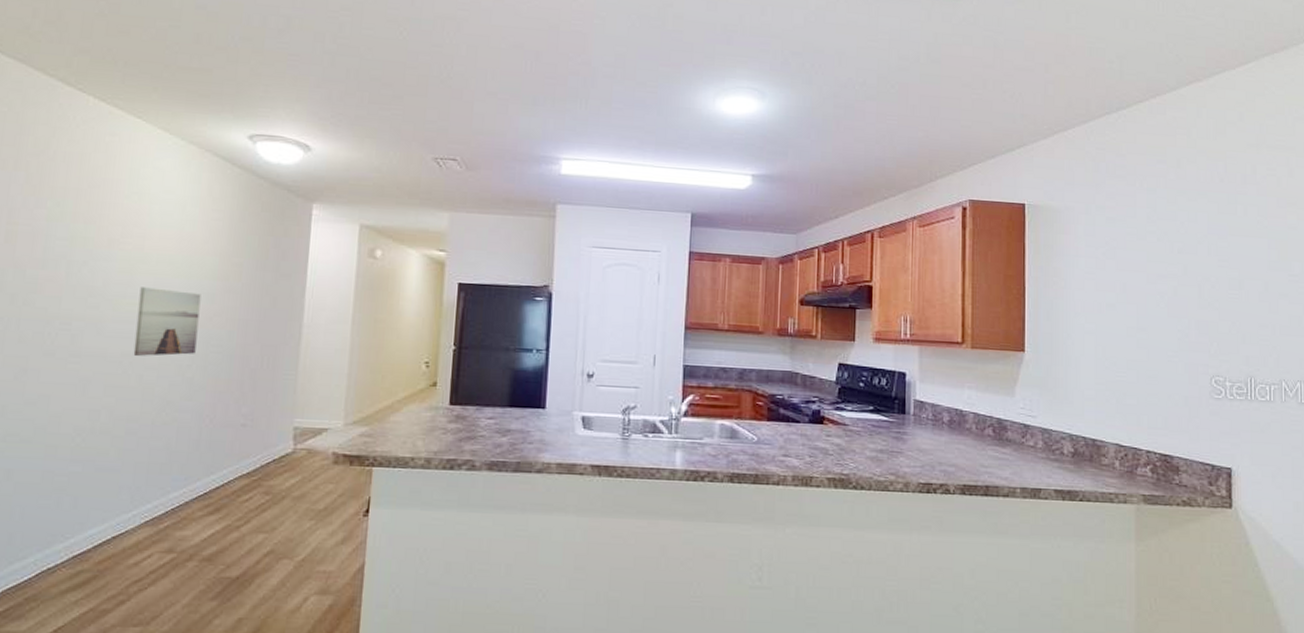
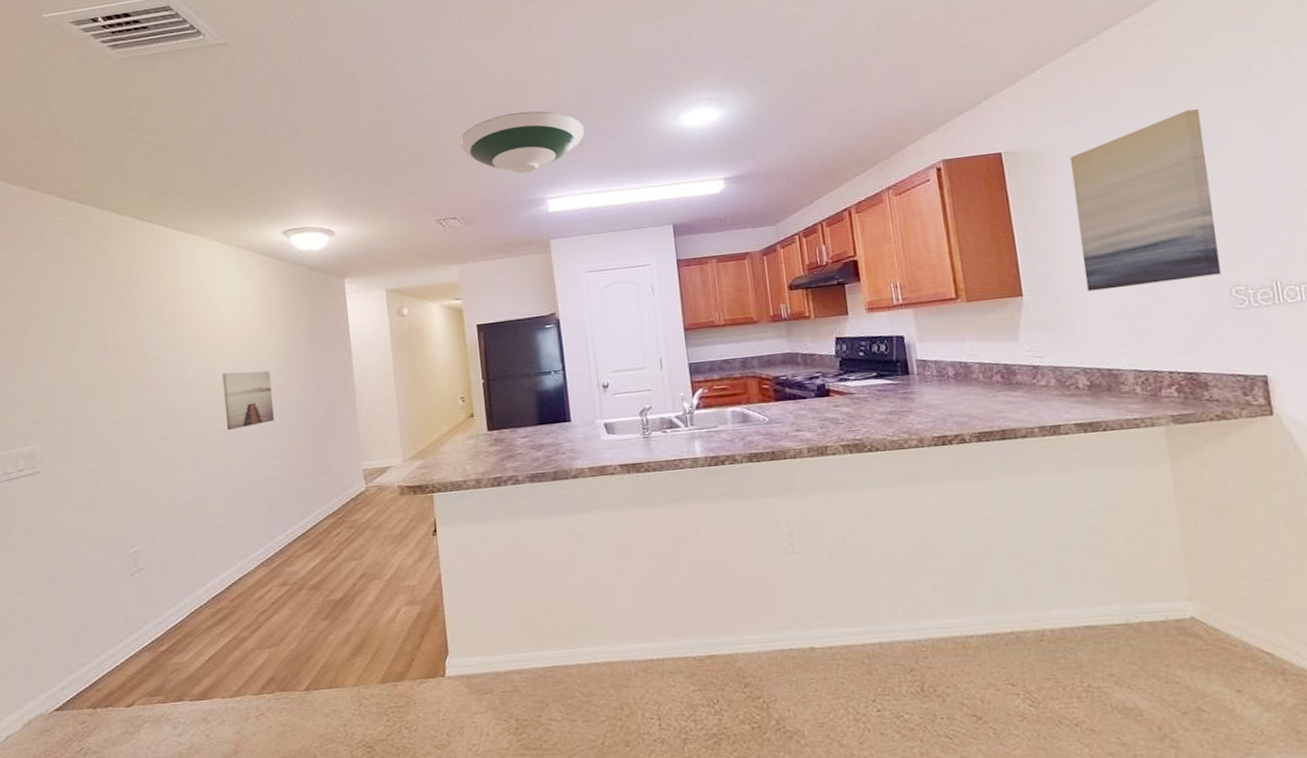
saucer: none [474,57,614,127] -> present [459,111,584,174]
wall art: none [1084,197,1206,362] -> present [1069,109,1221,292]

